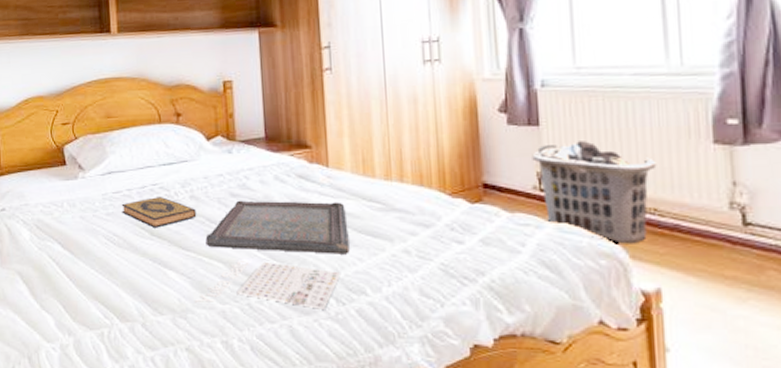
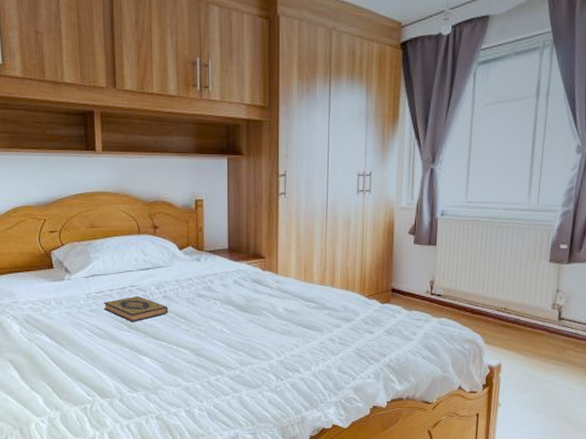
magazine: present [194,261,341,309] -> none [164,348,282,384]
serving tray: present [205,200,350,254] -> none [175,300,289,342]
clothes hamper: present [532,141,657,244] -> none [428,258,511,333]

